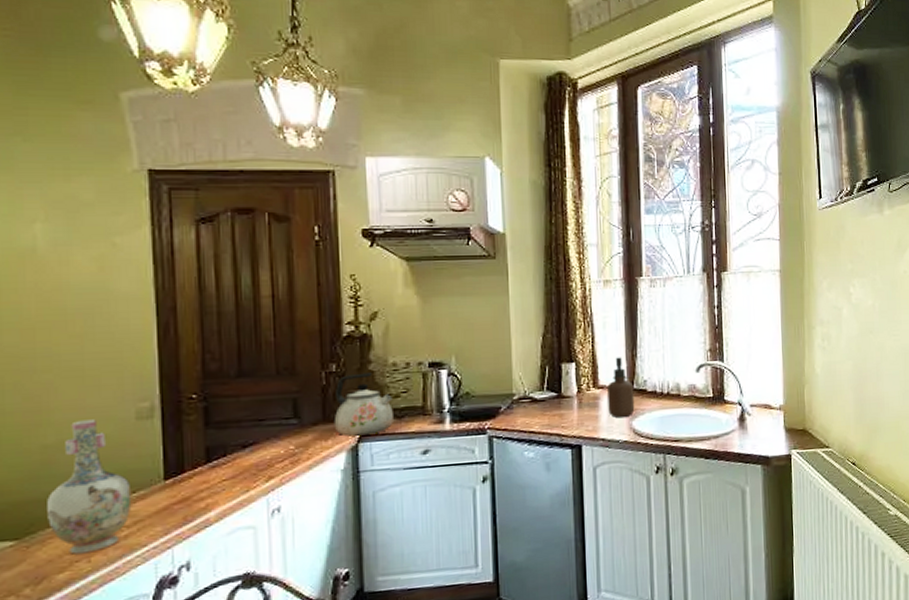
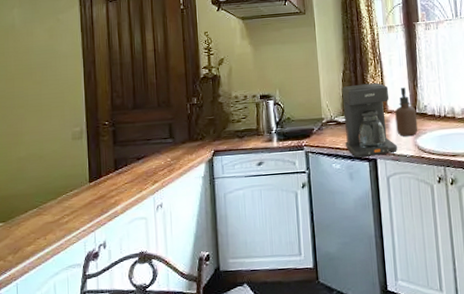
vase: present [47,419,132,555] -> none [21,140,70,234]
kettle: present [333,372,395,437] -> none [196,104,238,152]
coffee maker: none [540,350,608,445] -> present [341,82,397,159]

